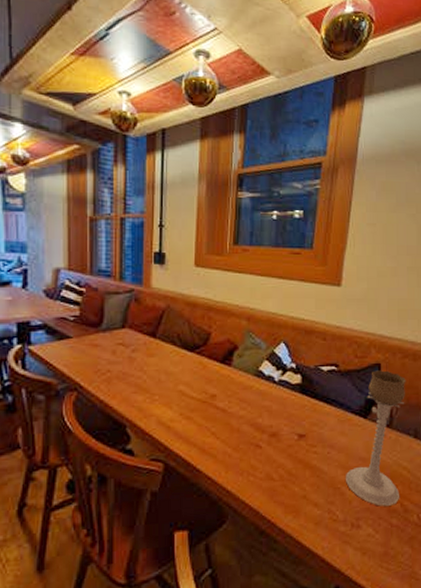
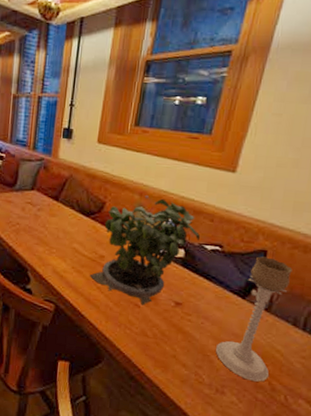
potted plant: none [201,320,316,445] -> present [89,195,201,306]

